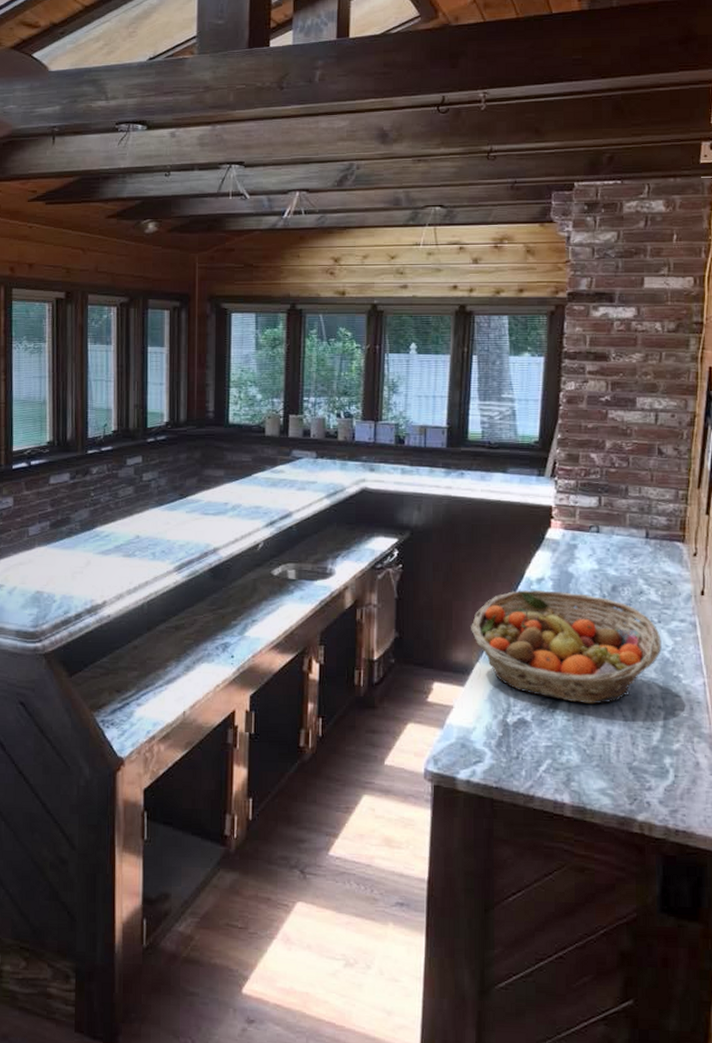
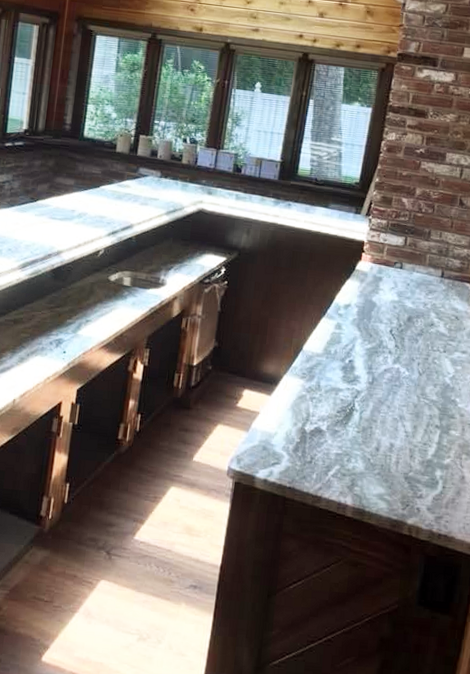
fruit basket: present [471,590,662,705] -> none [282,313,445,420]

